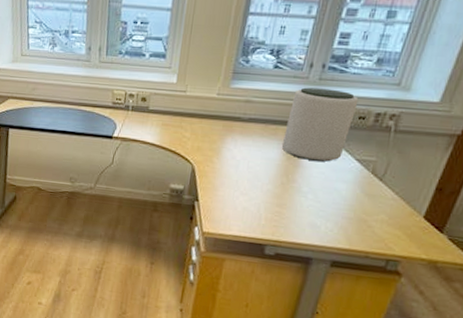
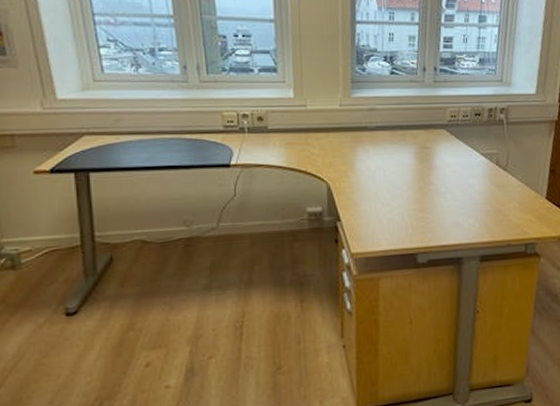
plant pot: present [281,87,359,162] -> none [412,90,472,161]

